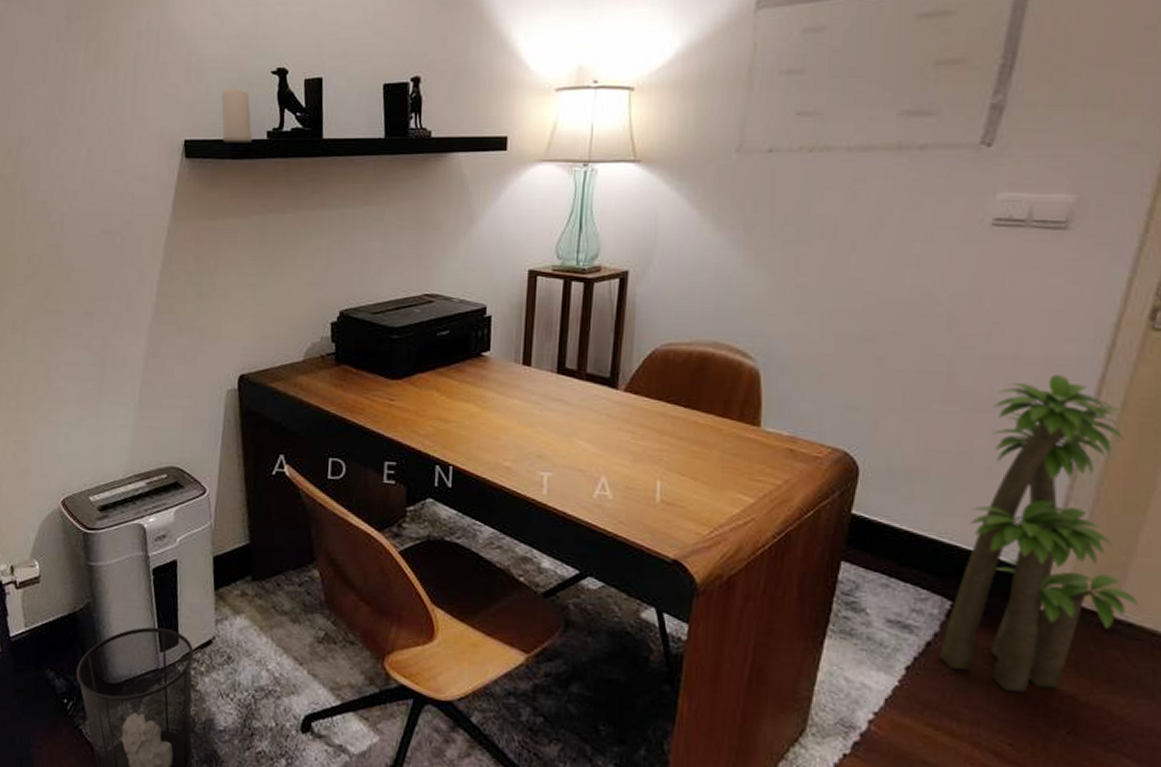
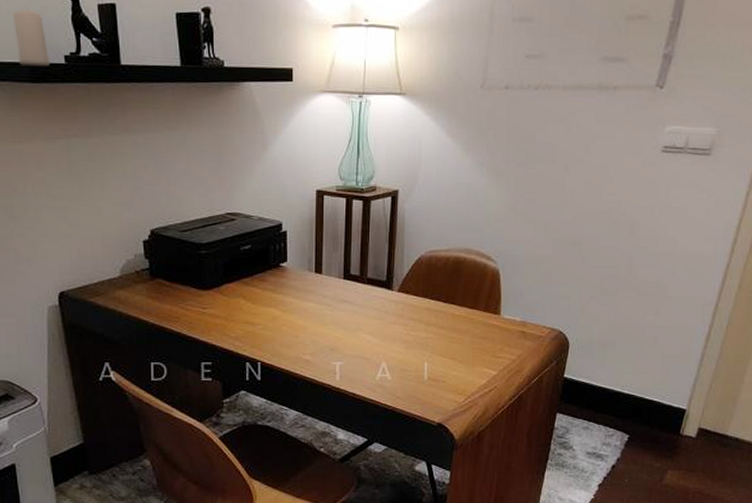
plant: present [940,375,1139,693] -> none [620,266,742,493]

